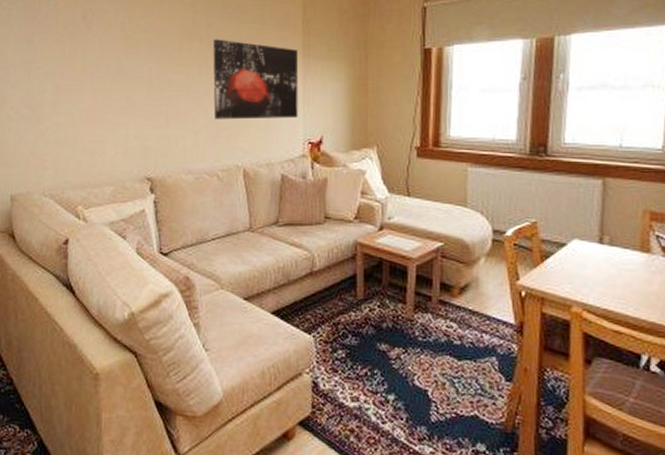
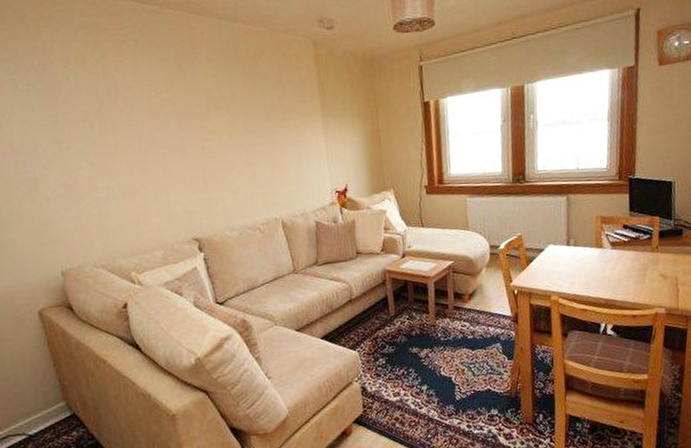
wall art: present [213,39,299,120] -> none [239,106,324,180]

